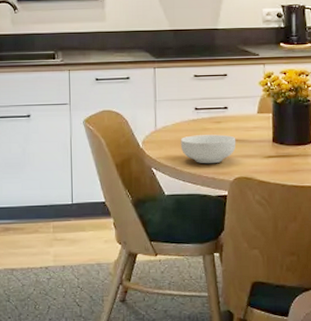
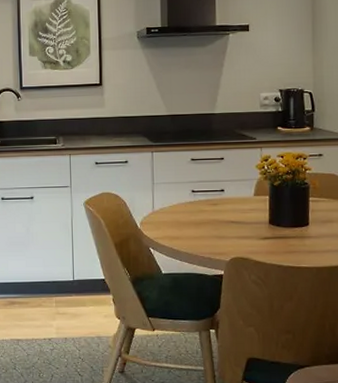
cereal bowl: present [180,134,236,164] -> none [177,216,233,245]

